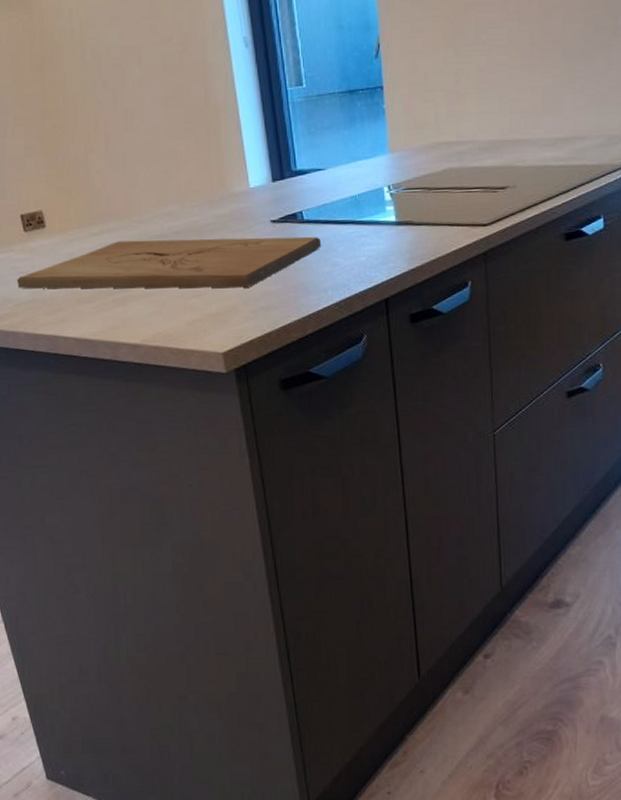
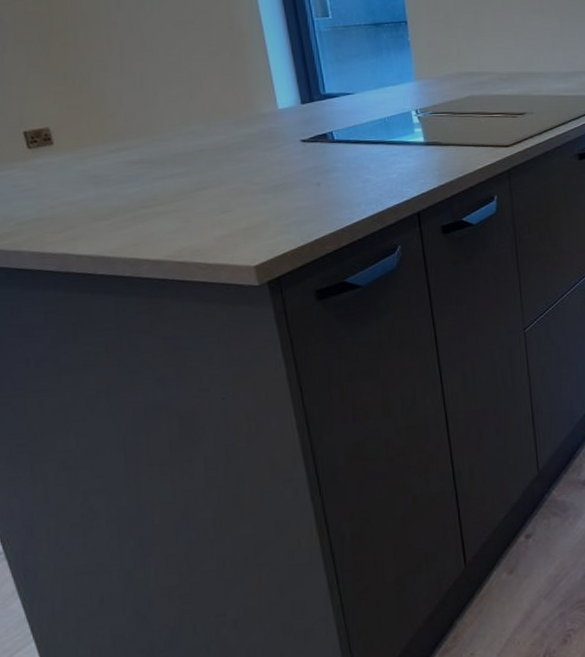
cutting board: present [17,236,322,289] -> none [20,155,353,207]

